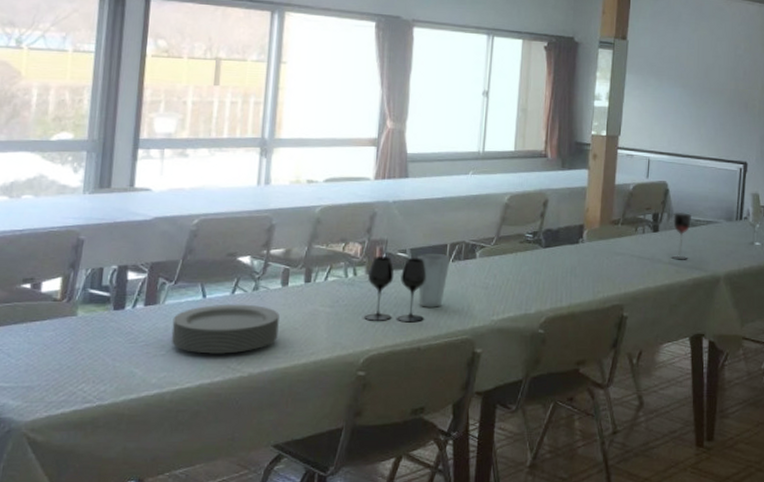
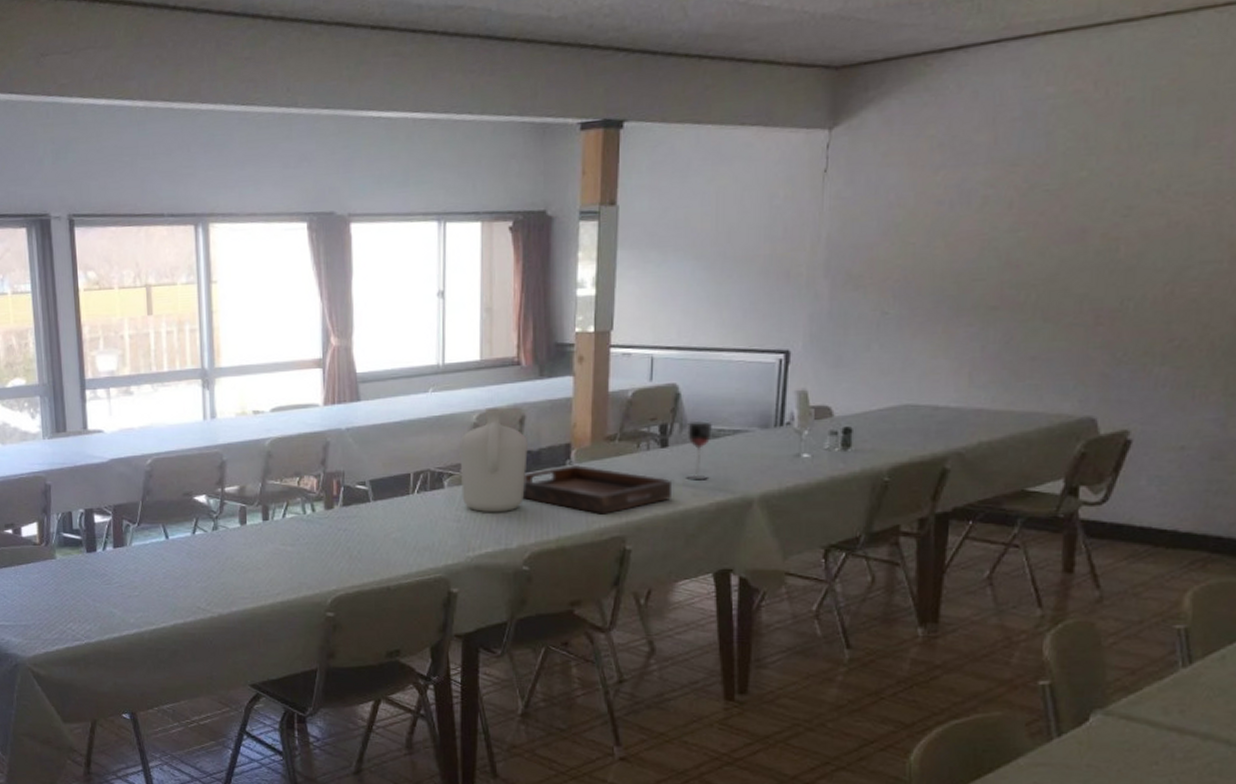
plate: present [171,304,280,354] -> none [141,544,243,595]
wine glass: present [364,257,427,323] -> none [327,490,391,561]
cup: present [417,254,451,309] -> none [378,485,415,545]
water jug: none [491,191,549,282] -> present [459,407,528,513]
serving tray: none [542,242,661,286] -> present [522,464,673,515]

